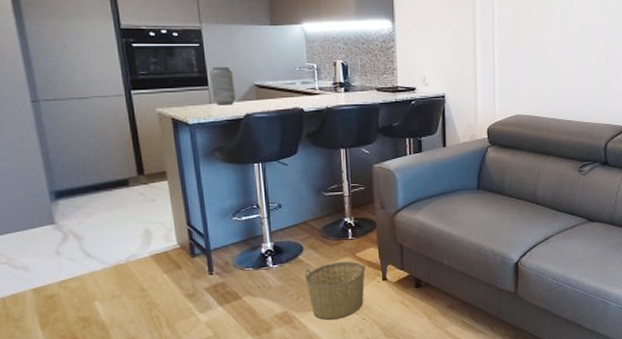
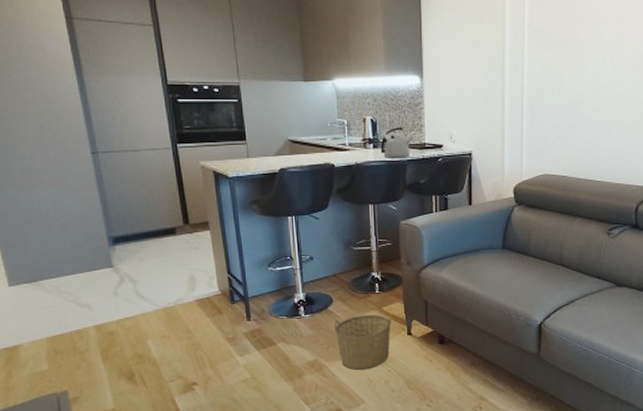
vase: present [210,66,236,105] -> none [248,121,271,159]
kettle: none [352,71,386,102] -> present [380,127,414,158]

